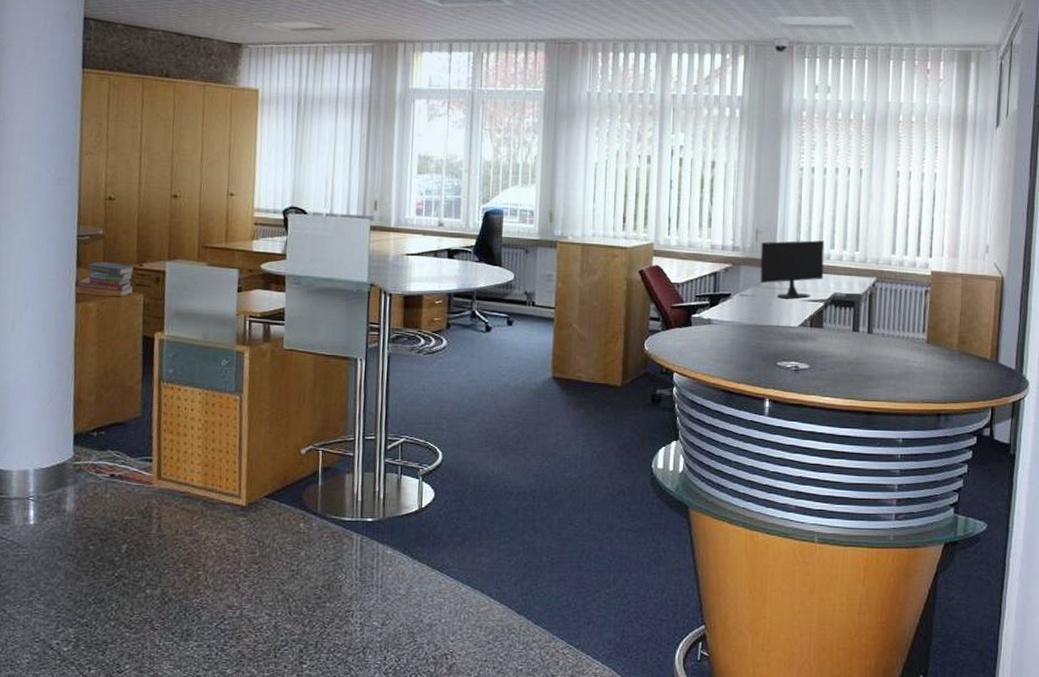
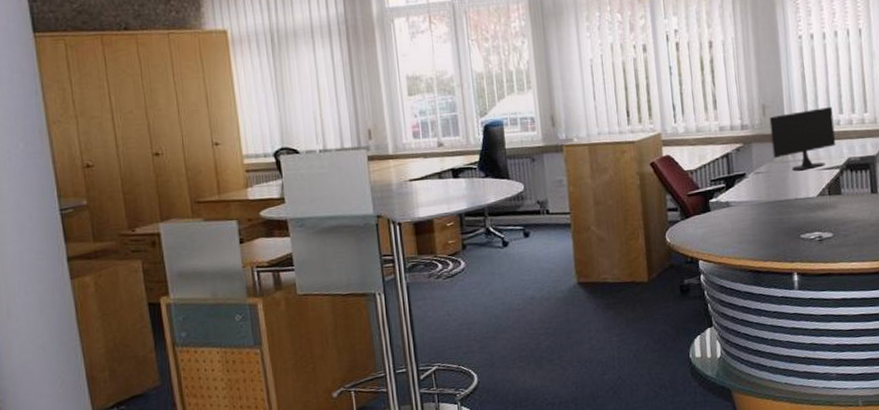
books: present [75,261,134,299] -> none [68,232,130,270]

